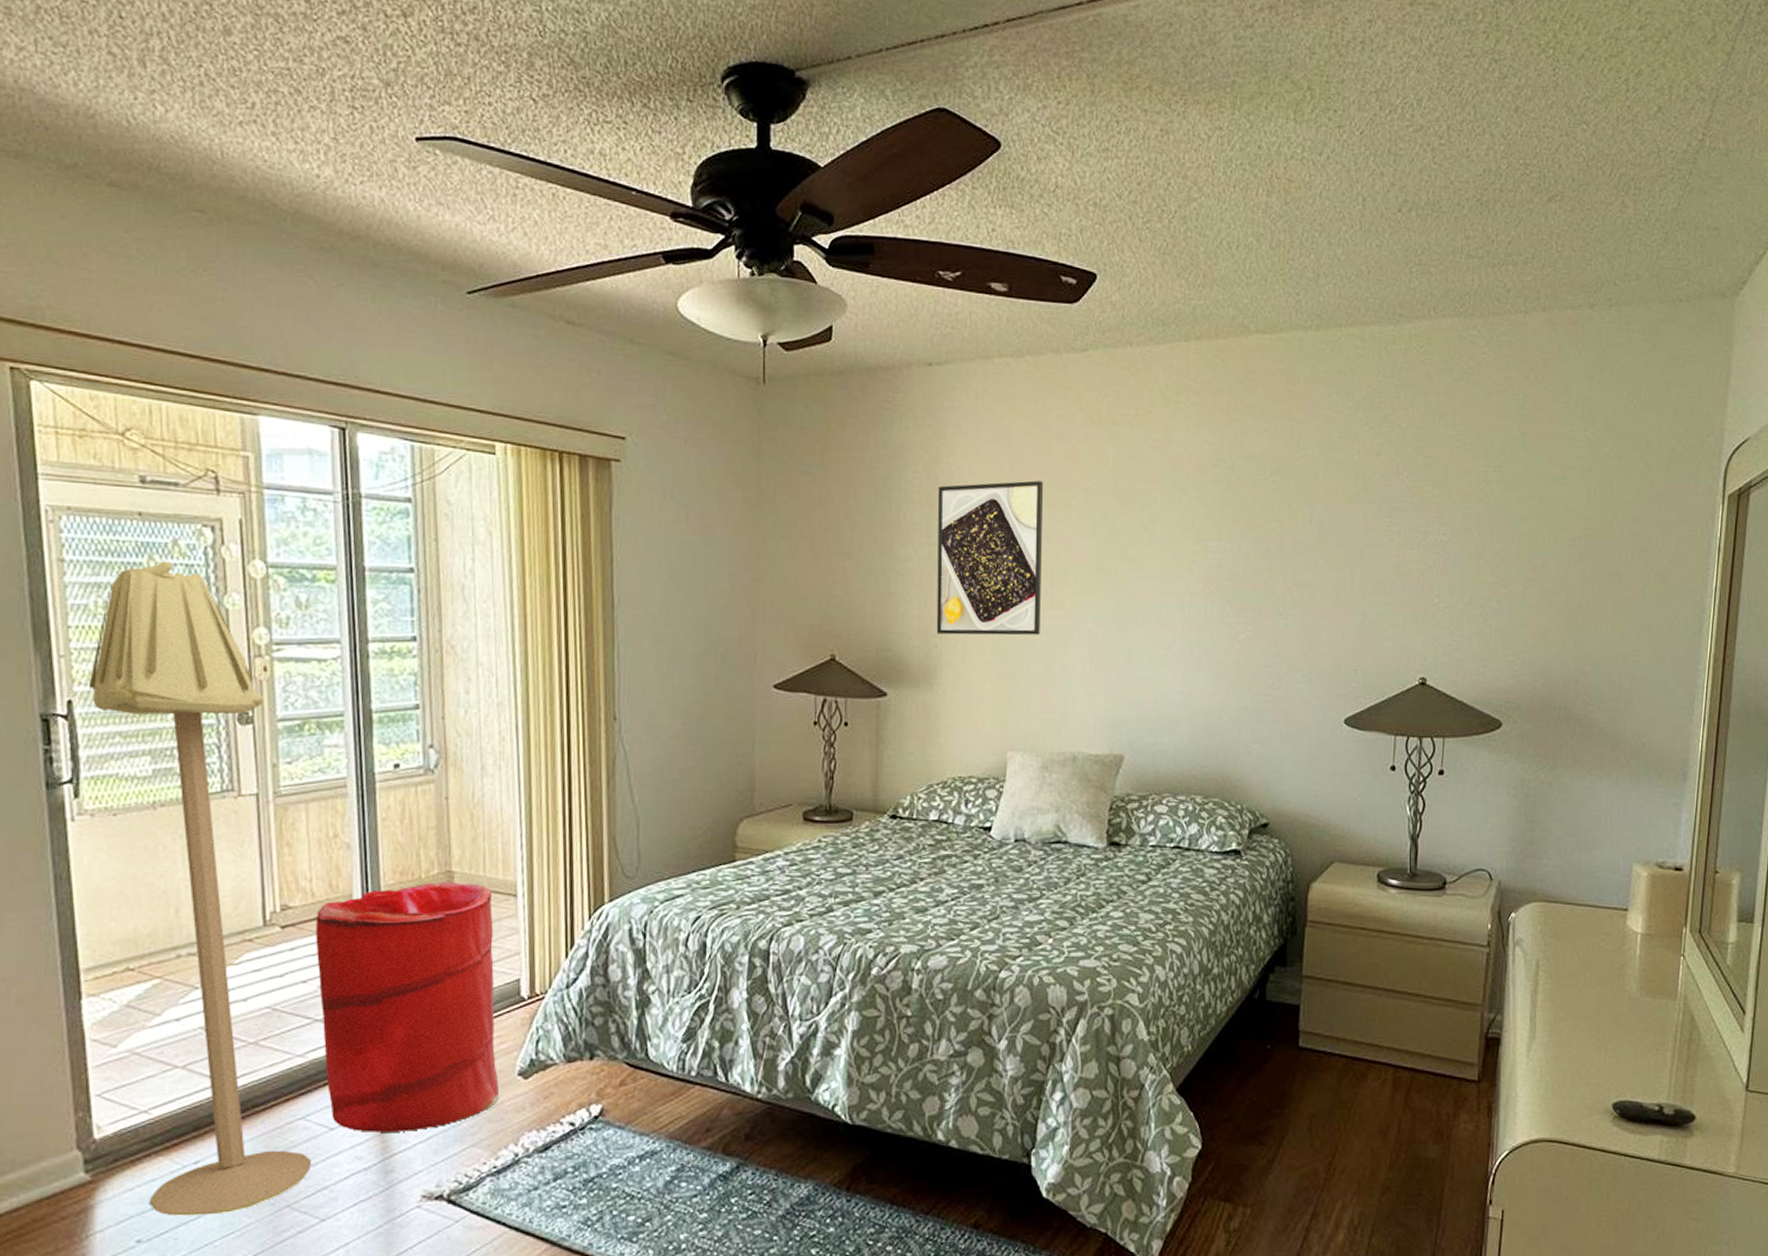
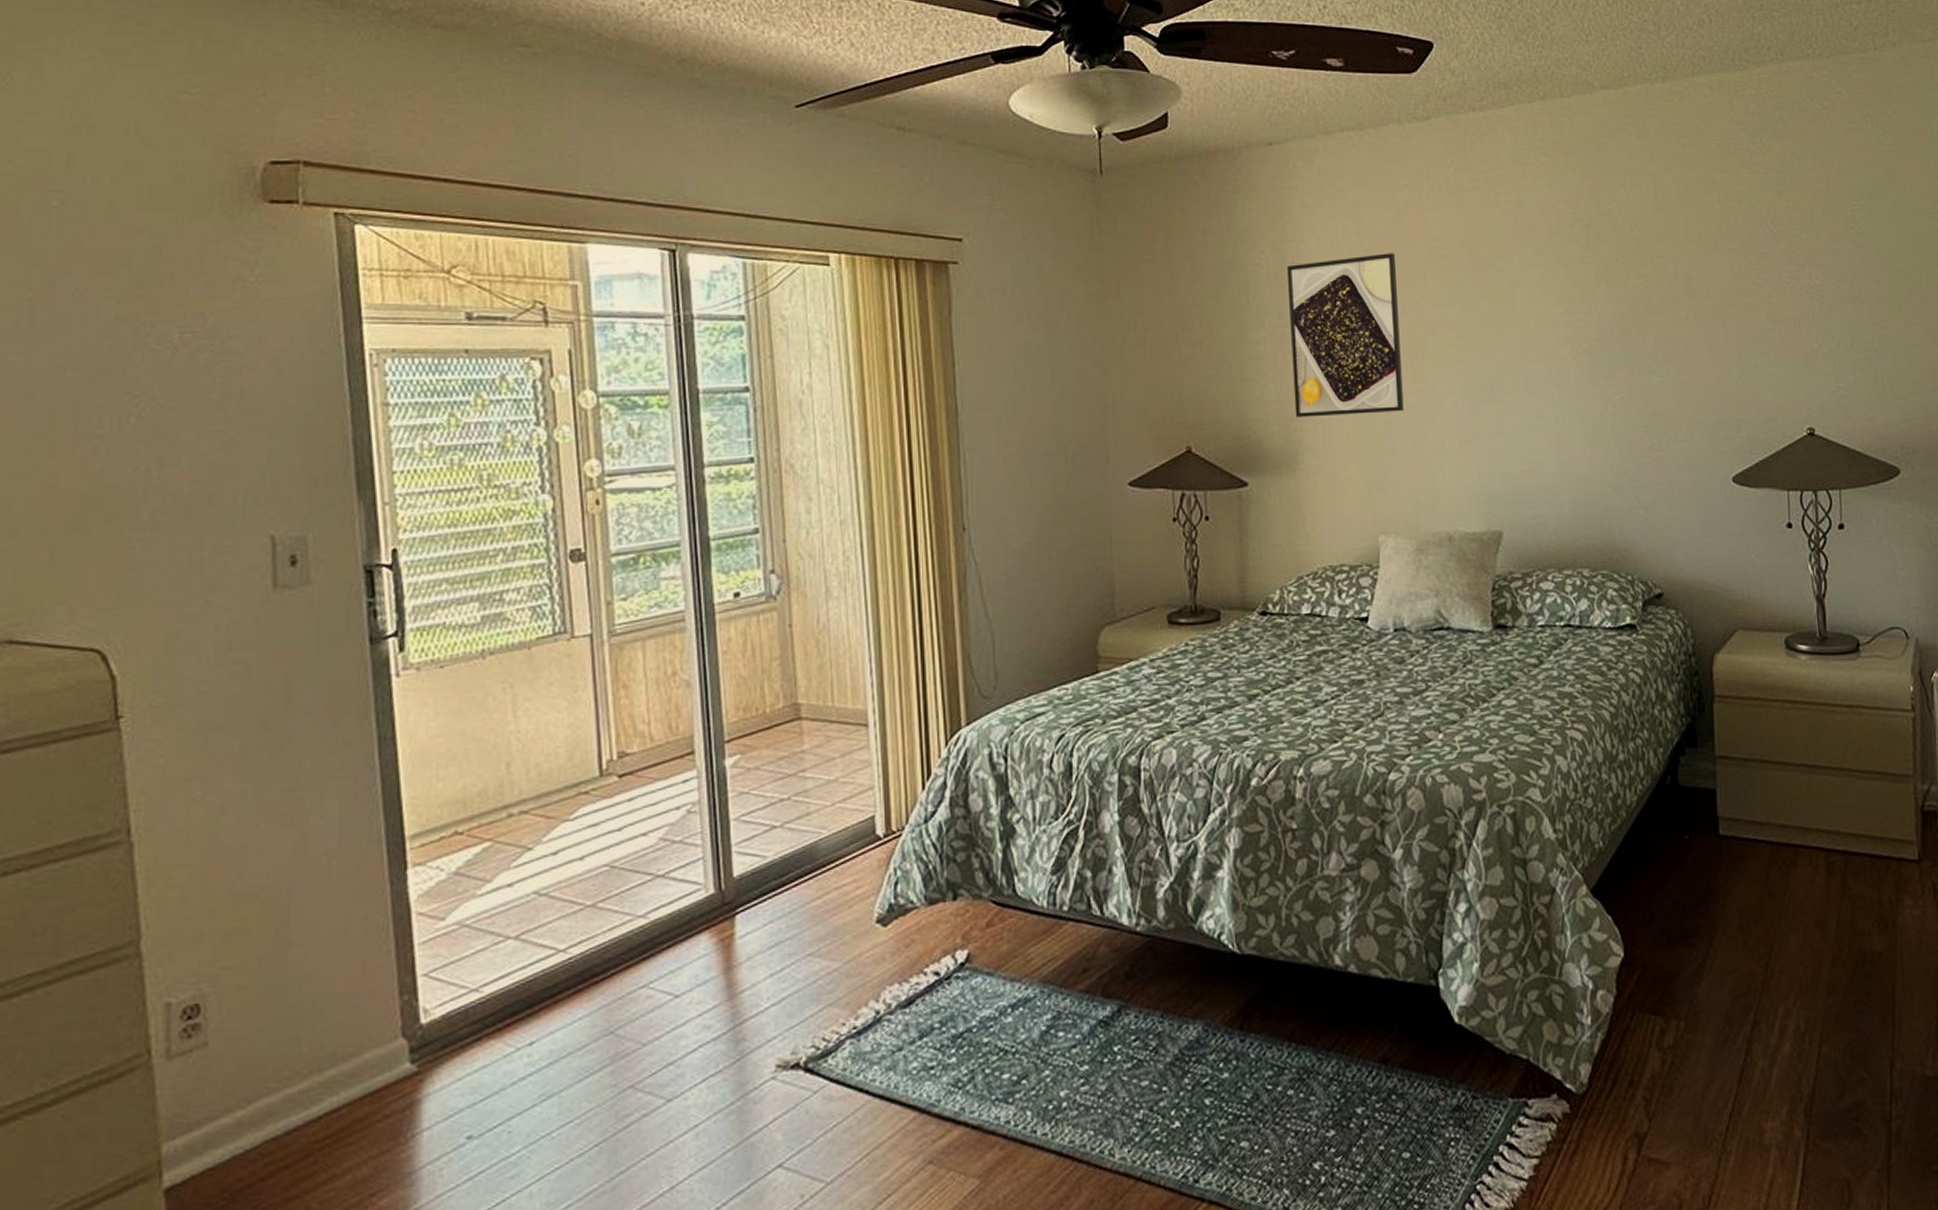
floor lamp: present [88,561,312,1216] -> none [413,397,657,1107]
laundry hamper: present [315,882,500,1132] -> none [655,715,858,998]

